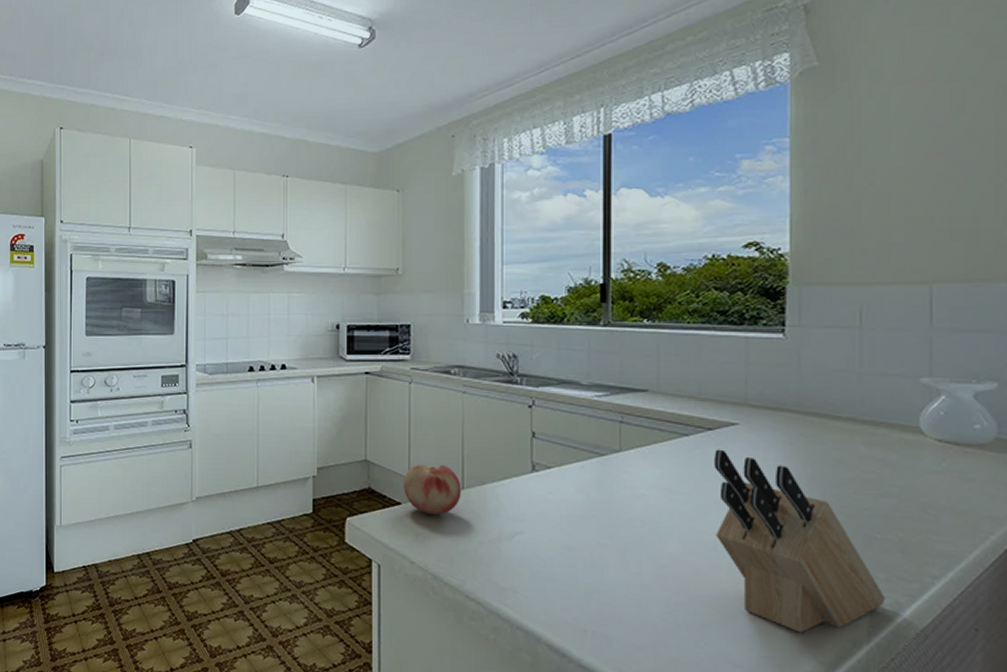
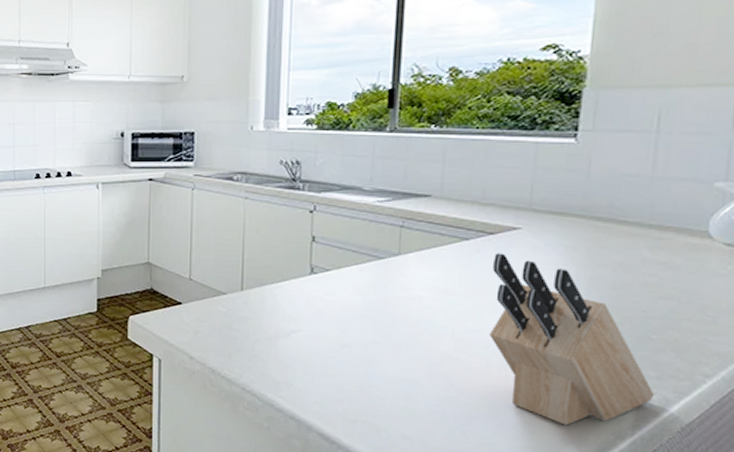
fruit: present [402,464,462,516] -> none [183,267,241,315]

